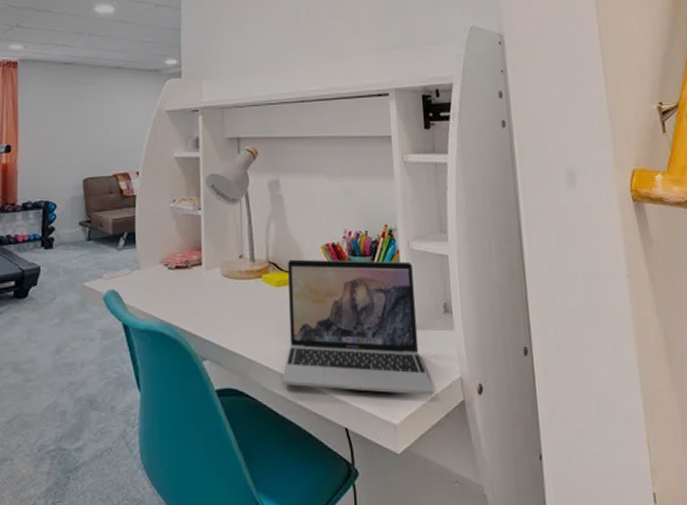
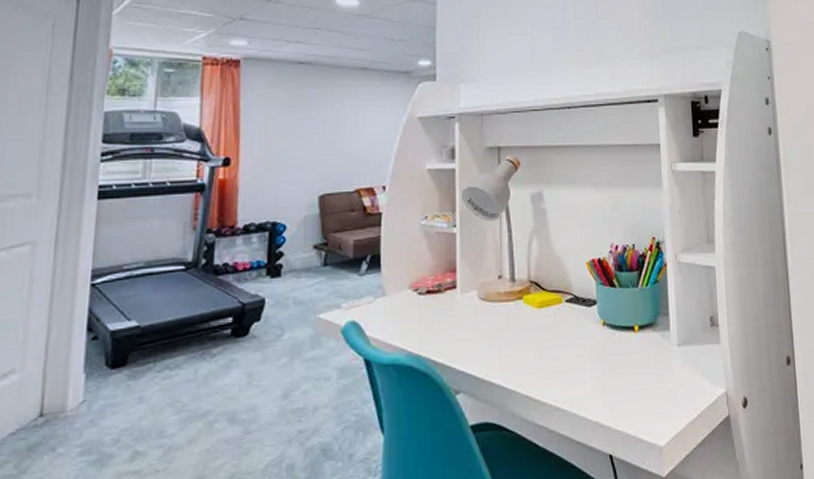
laptop: present [282,259,435,395] -> none [543,274,700,415]

